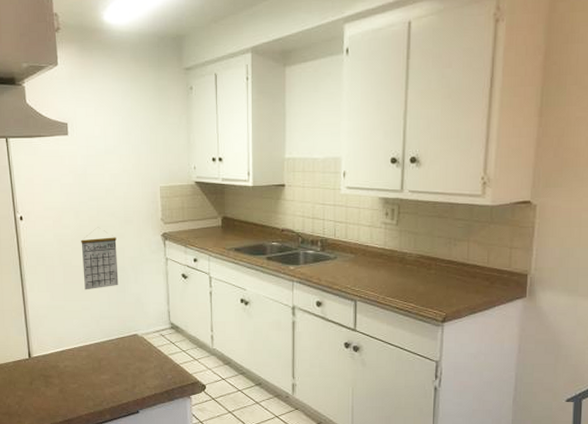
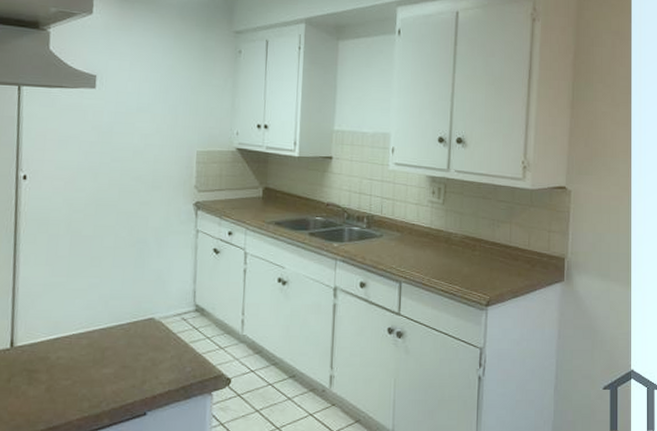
calendar: present [81,230,119,290] -> none [94,196,140,265]

